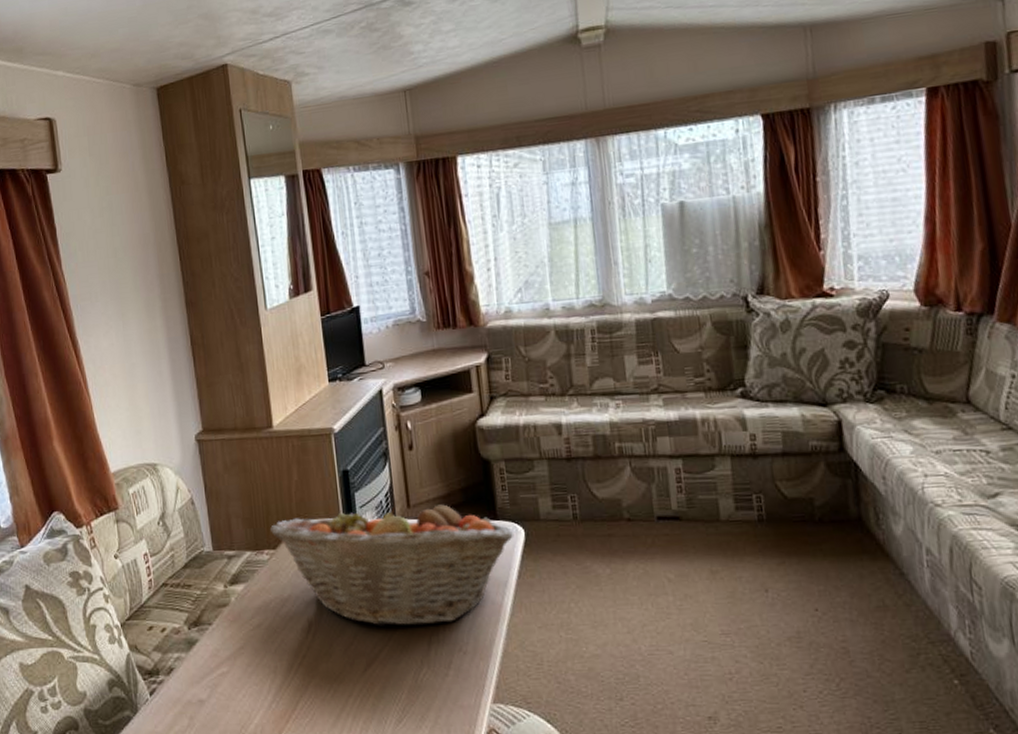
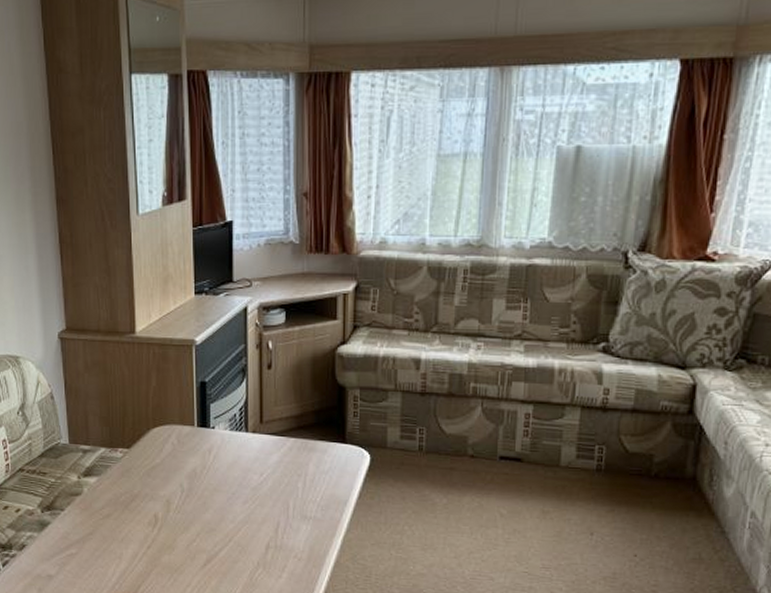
fruit basket: present [269,499,514,627] -> none [125,414,360,532]

